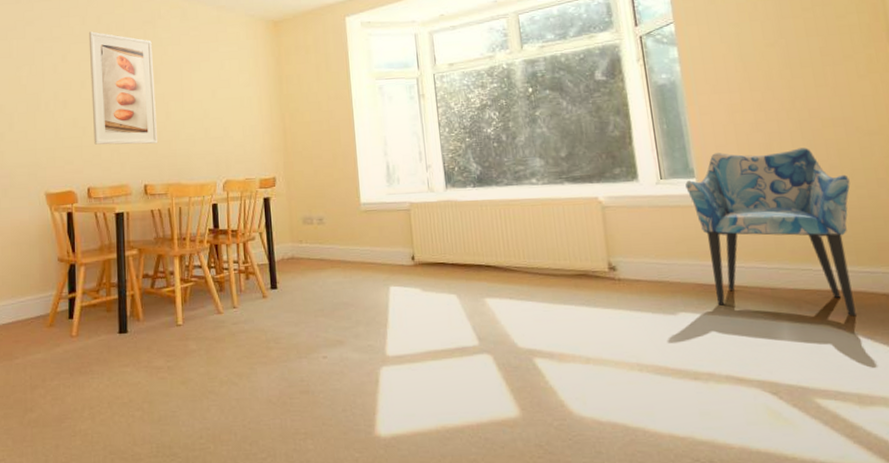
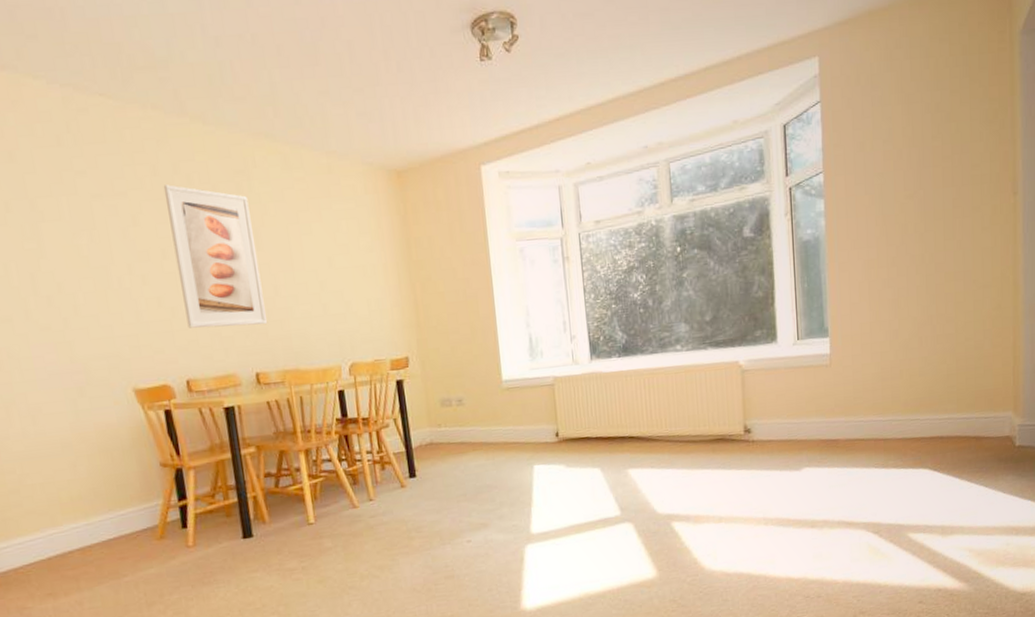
armchair: present [685,148,856,317] -> none [819,302,961,459]

